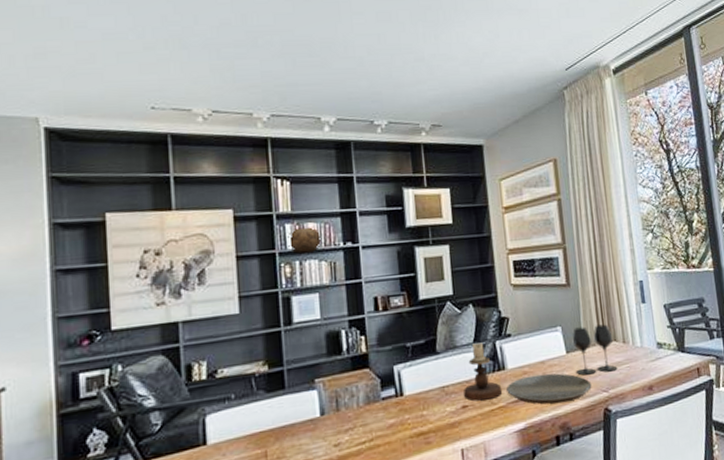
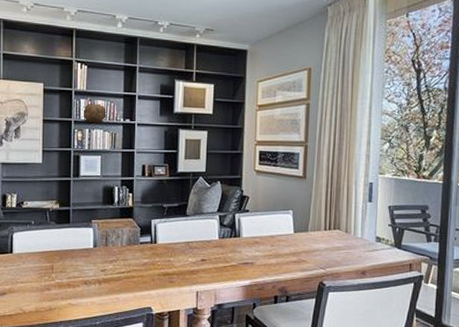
candlestick: present [464,342,503,401] -> none [204,213,236,258]
platter: present [506,373,592,405] -> none [239,245,312,272]
wine glass: present [572,324,618,375] -> none [300,213,337,254]

